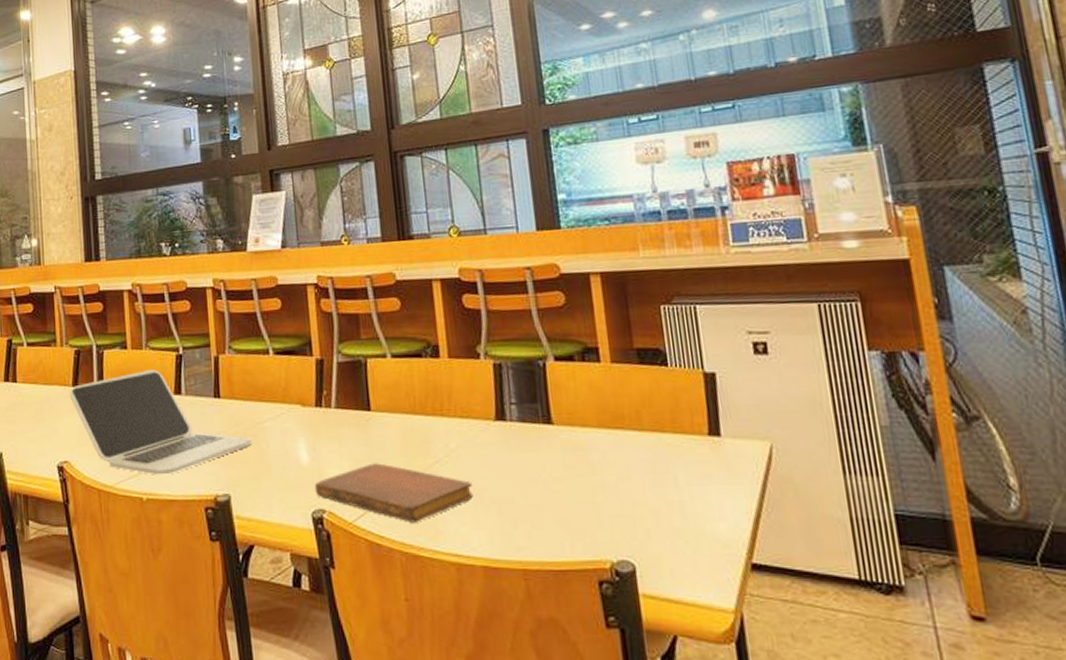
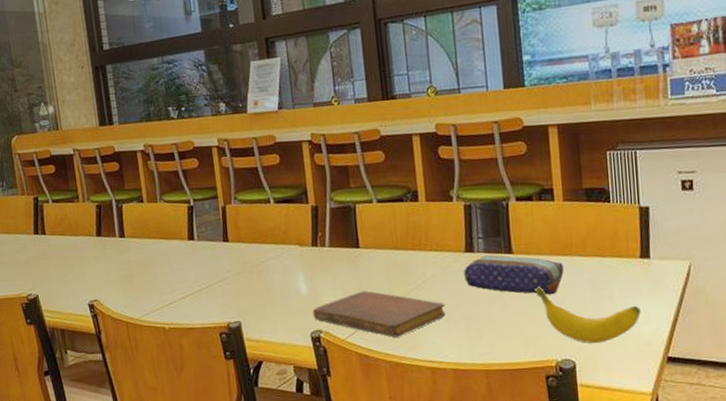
laptop: present [69,369,251,475] -> none [94,219,257,309]
pencil case: none [494,424,616,478] -> present [464,254,564,295]
banana: none [581,467,714,542] -> present [535,287,641,344]

